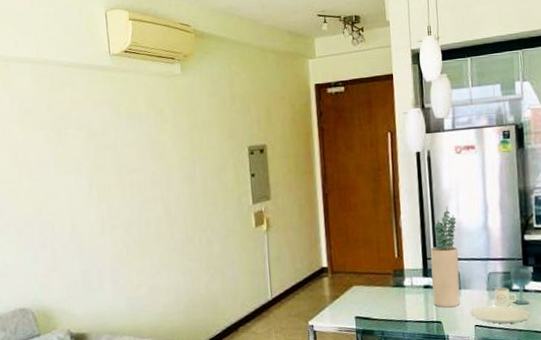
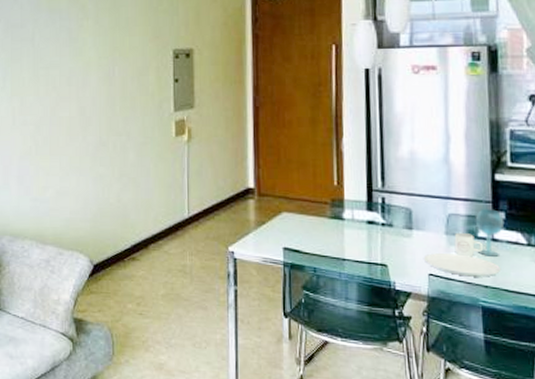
vase: present [430,207,461,308] -> none [376,133,412,250]

